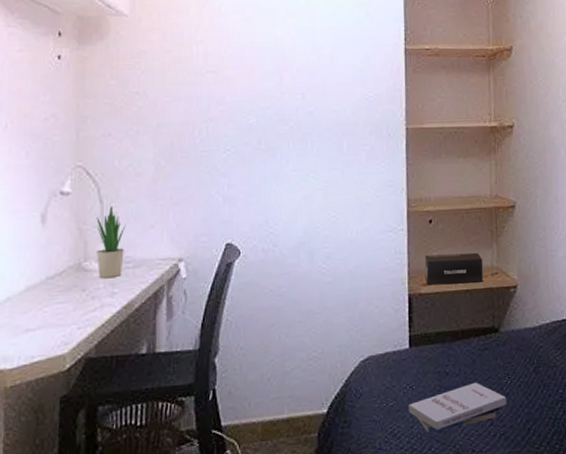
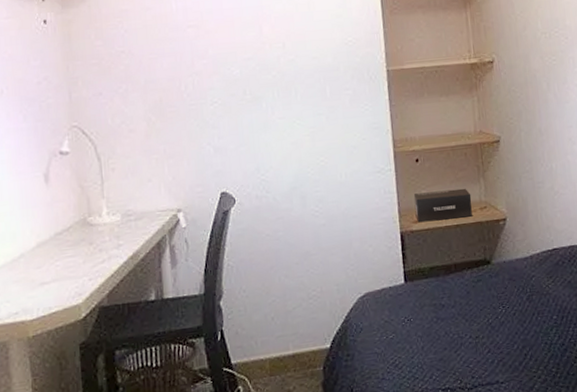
potted plant: present [96,206,126,279] -> none [96,162,126,232]
books: present [408,382,507,433] -> none [407,312,503,363]

